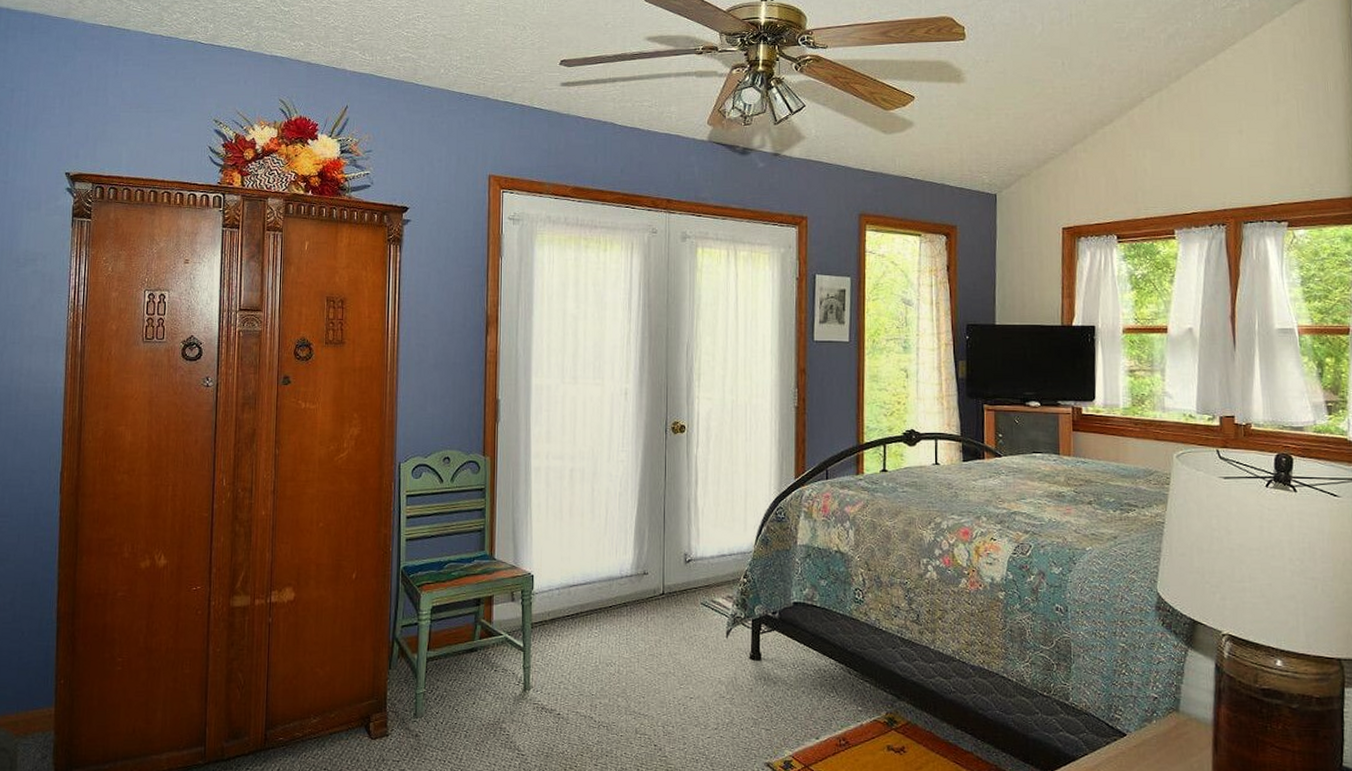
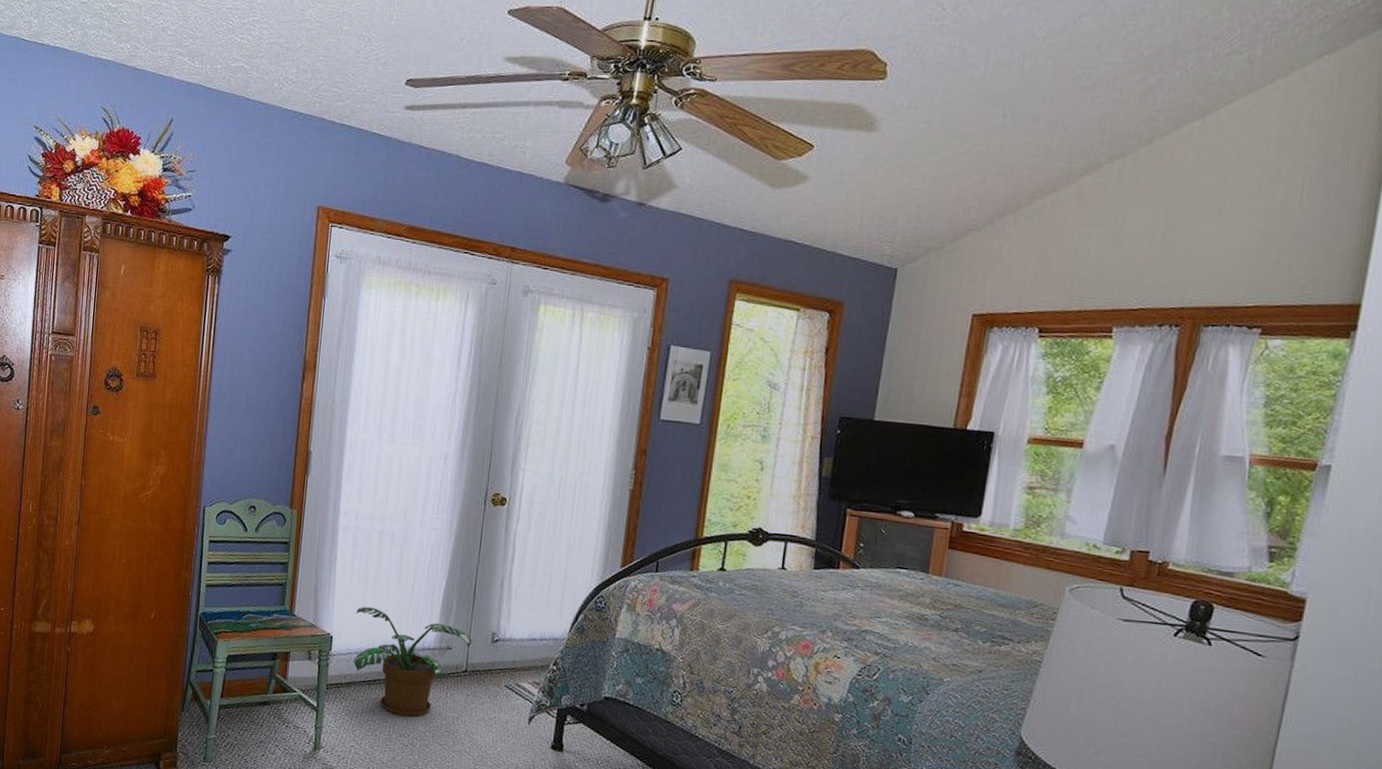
potted plant: none [554,542,667,645] -> present [353,606,473,717]

